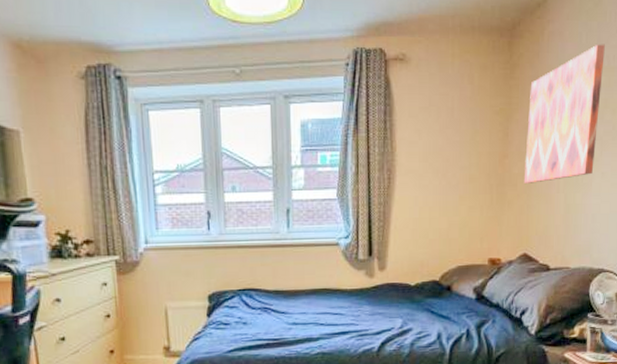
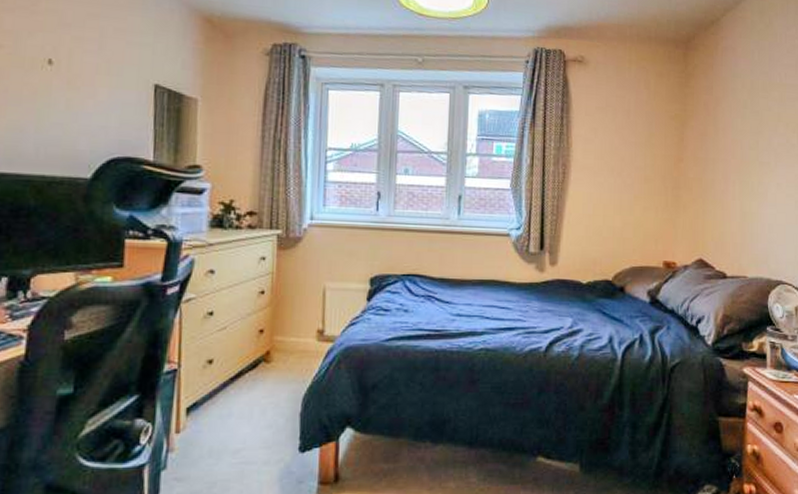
wall art: present [523,44,605,183] -> none [699,61,776,189]

